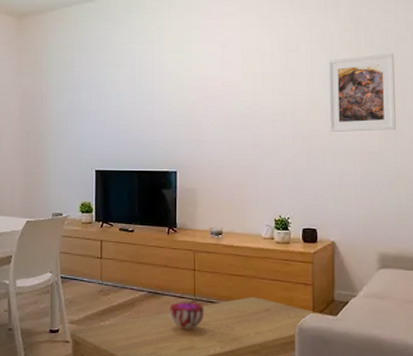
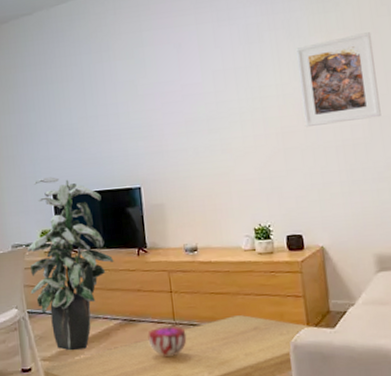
indoor plant: none [61,154,146,317] -> present [21,177,114,351]

